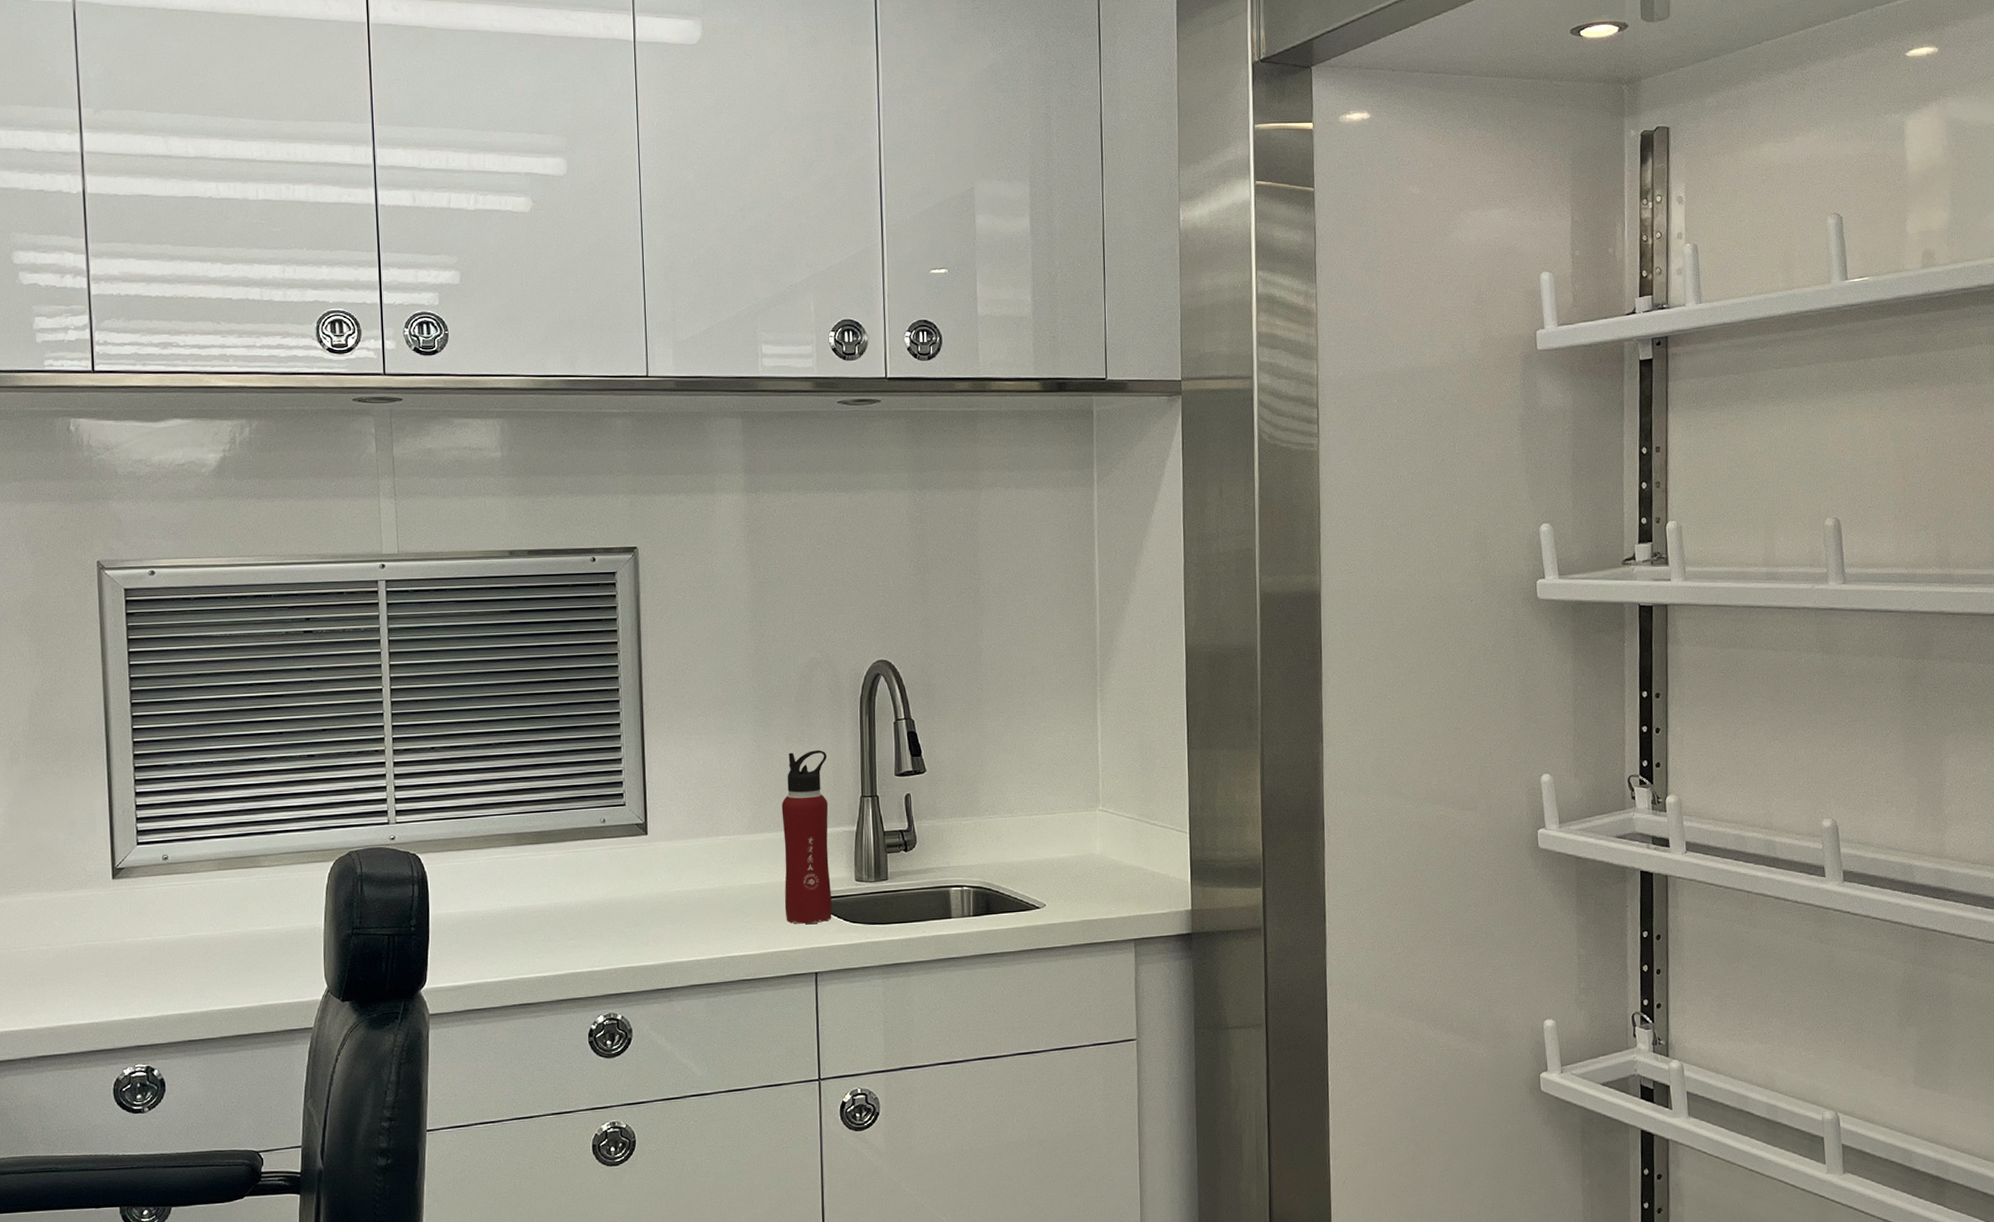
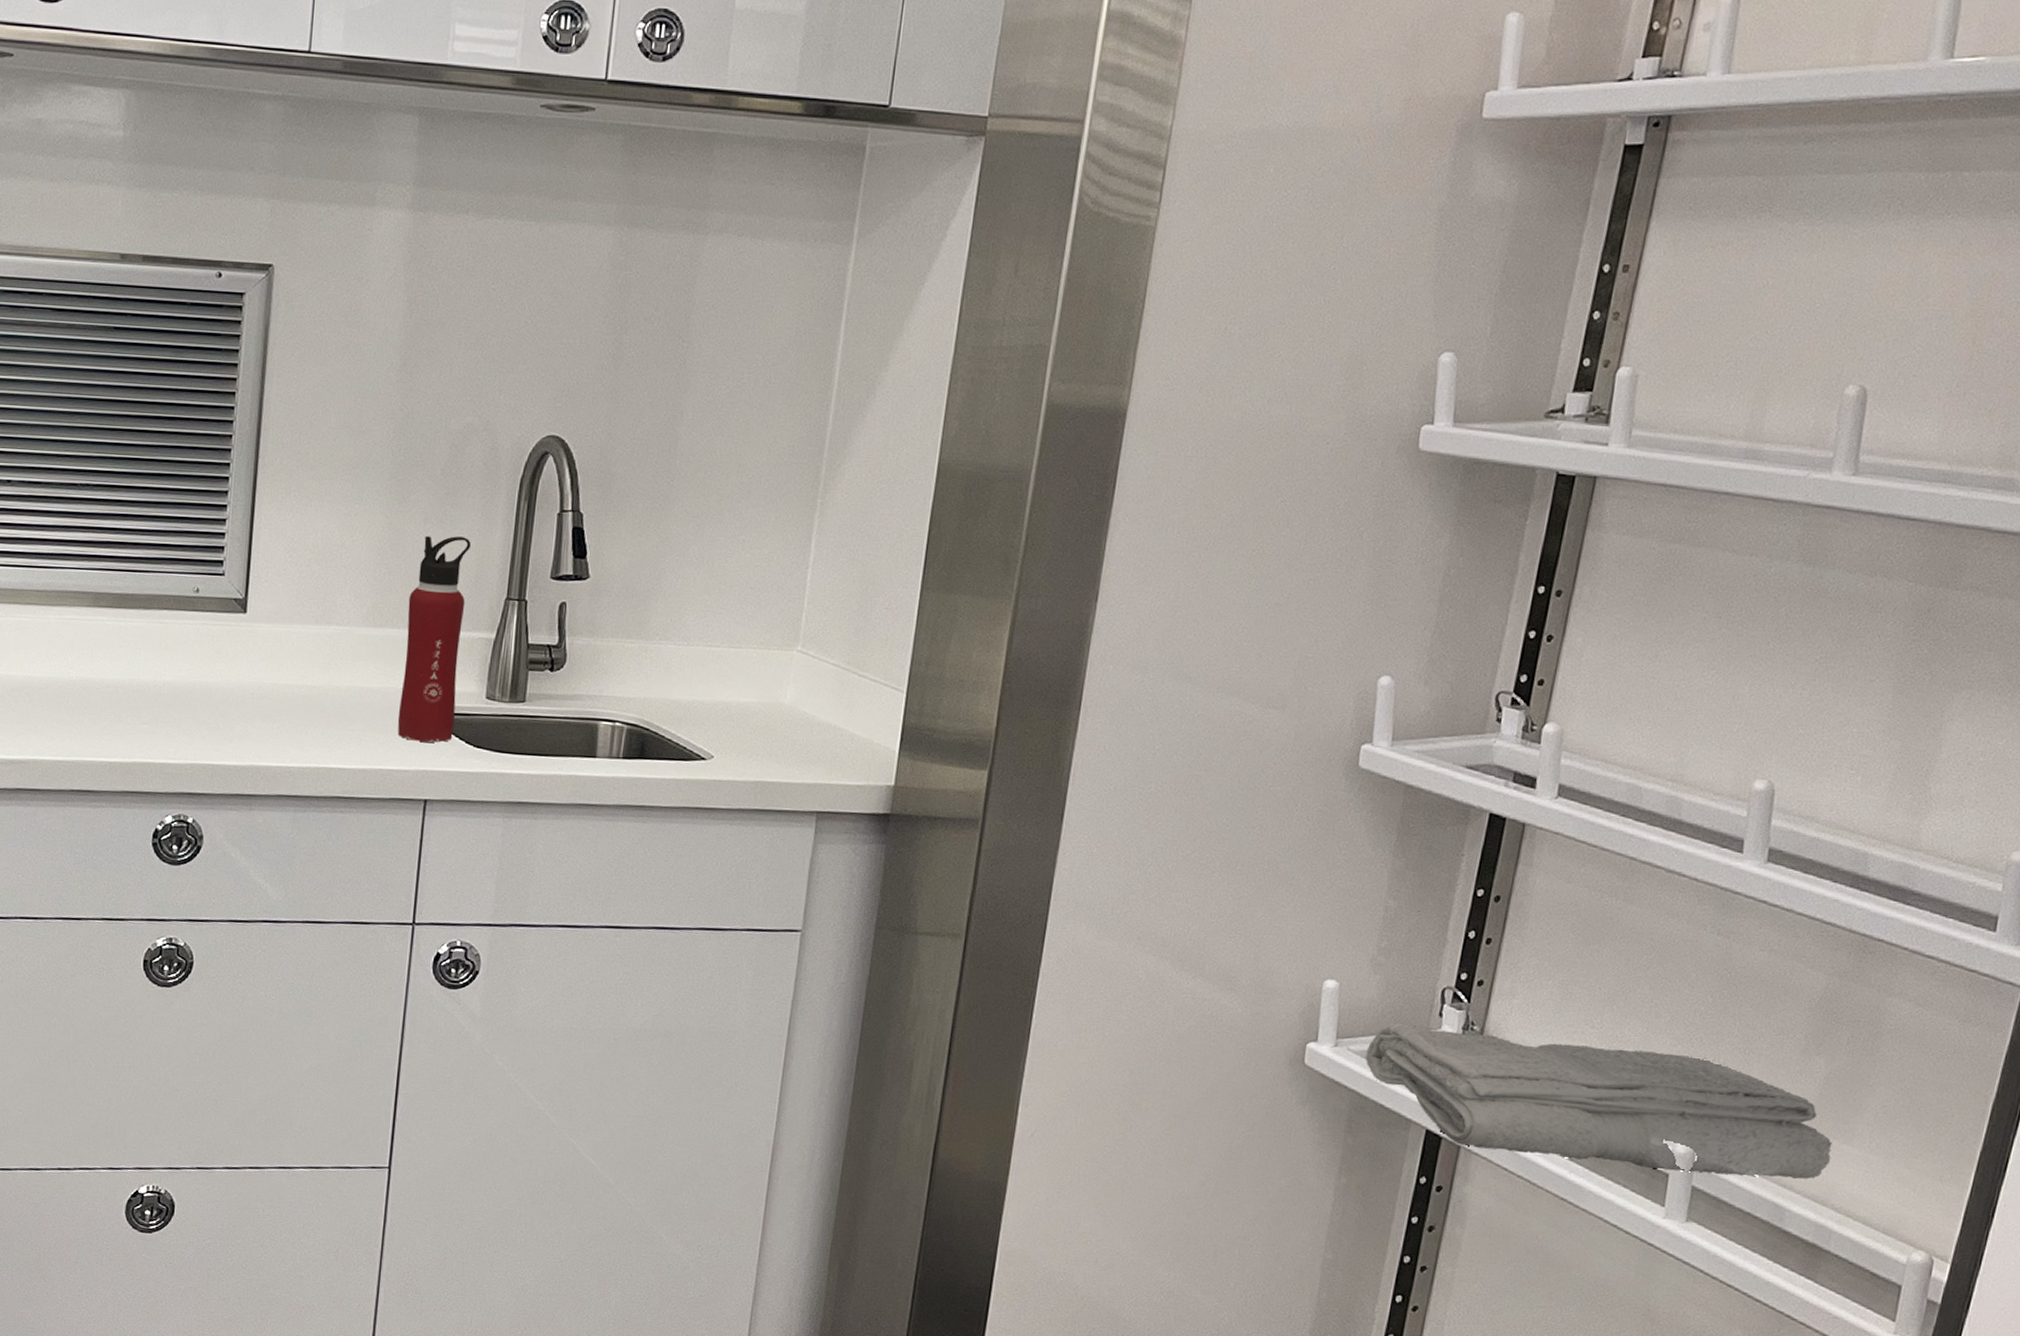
towel: none [1585,1040,1936,1139] -> present [1365,1022,1832,1180]

